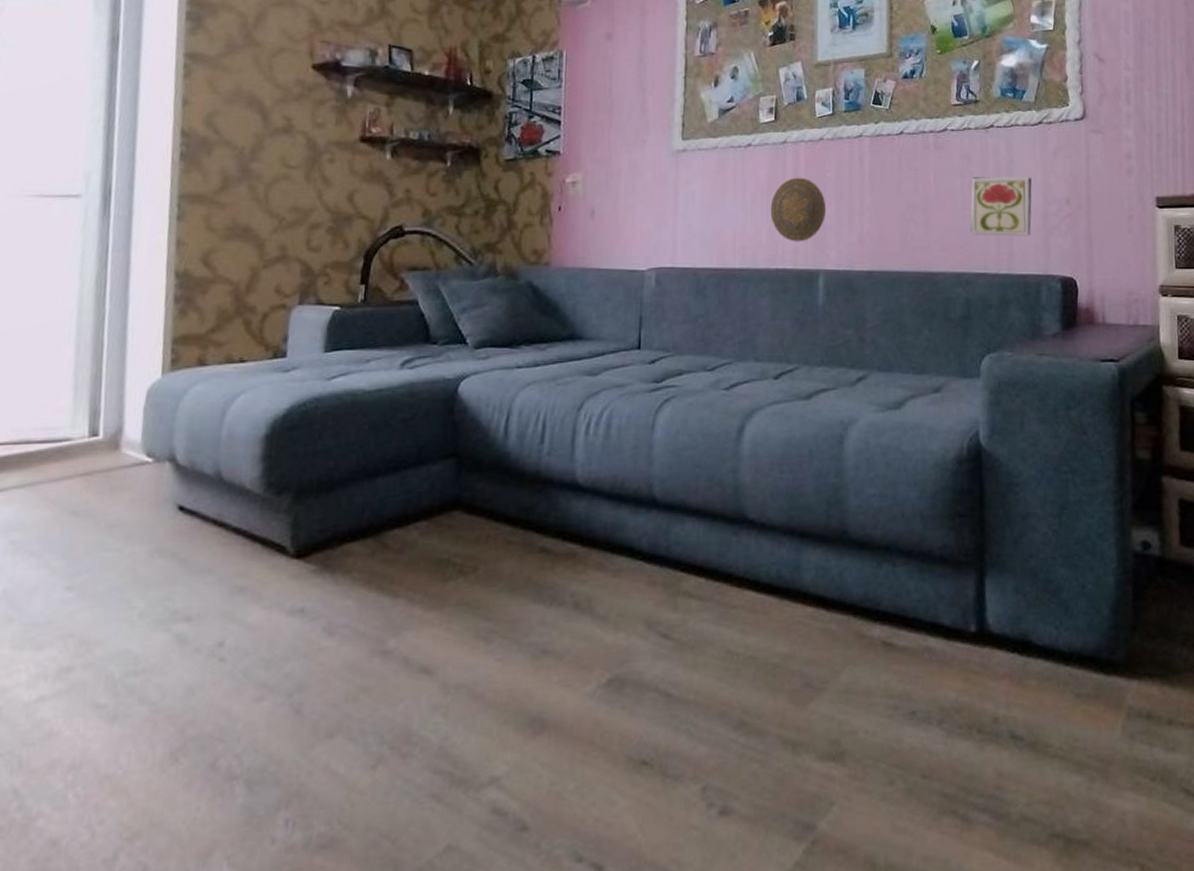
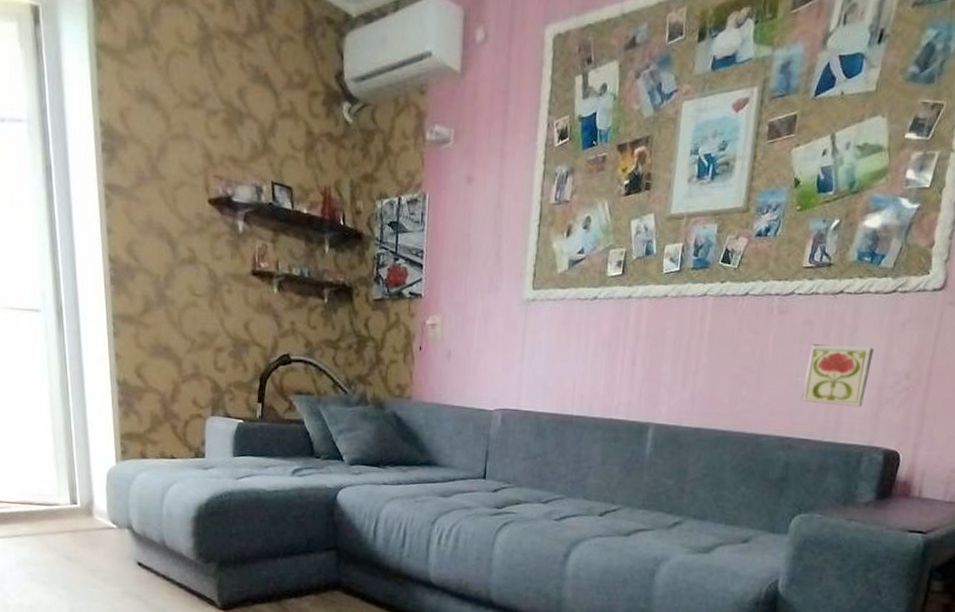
decorative plate: present [770,177,827,242] -> none [609,333,663,396]

